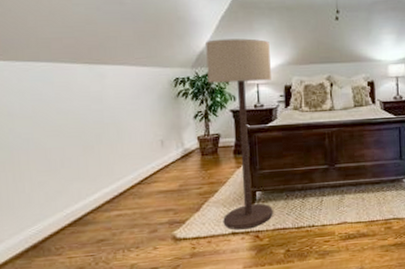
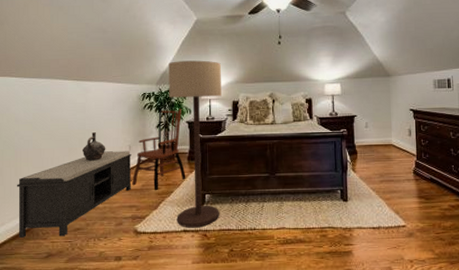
bench: none [17,146,166,256] -> present [17,151,132,238]
vessel: none [100,125,132,160] -> present [82,131,106,161]
armchair: none [167,94,232,190] -> present [132,107,186,190]

